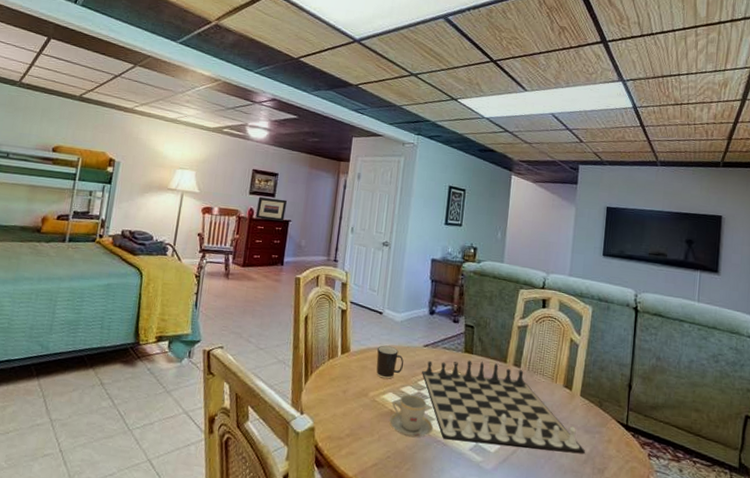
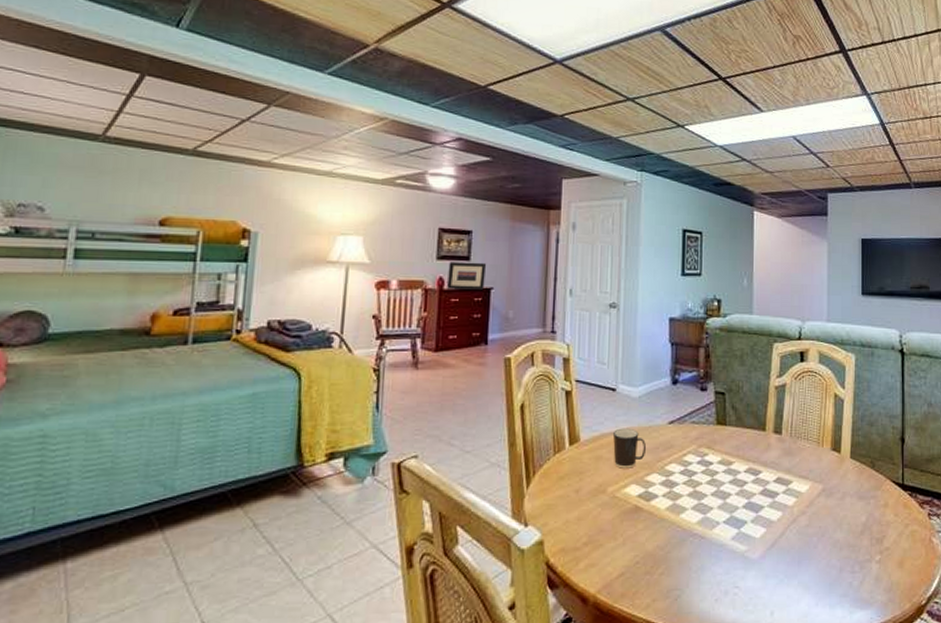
teacup: present [389,394,434,438] -> none [635,482,688,535]
chess set: present [422,360,585,454] -> none [669,431,860,532]

